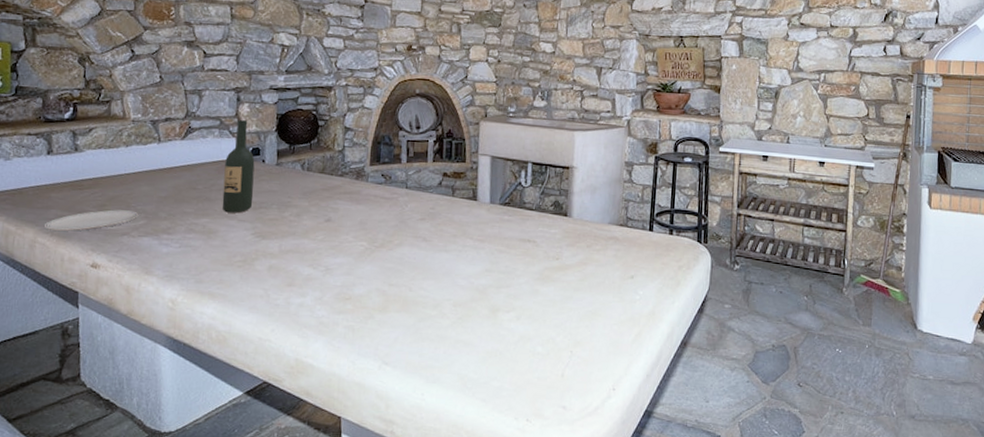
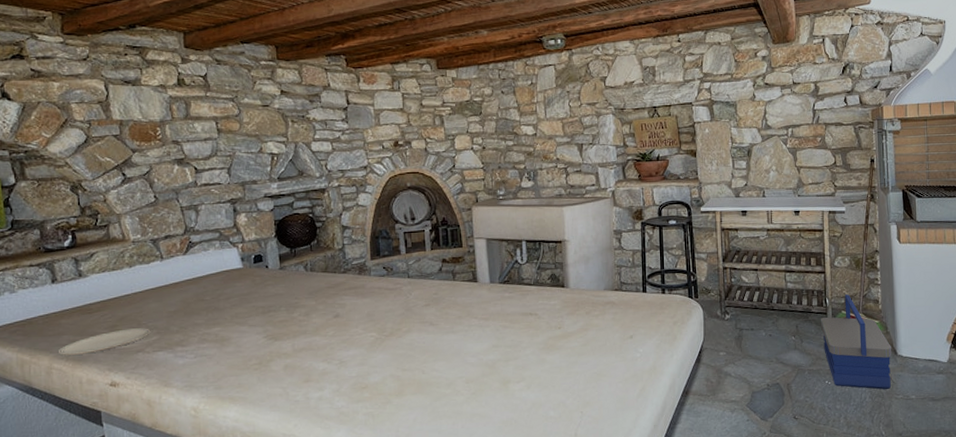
wine bottle: present [222,120,255,213] -> none [229,230,262,320]
cooler: none [836,257,912,367] -> present [820,294,892,390]

